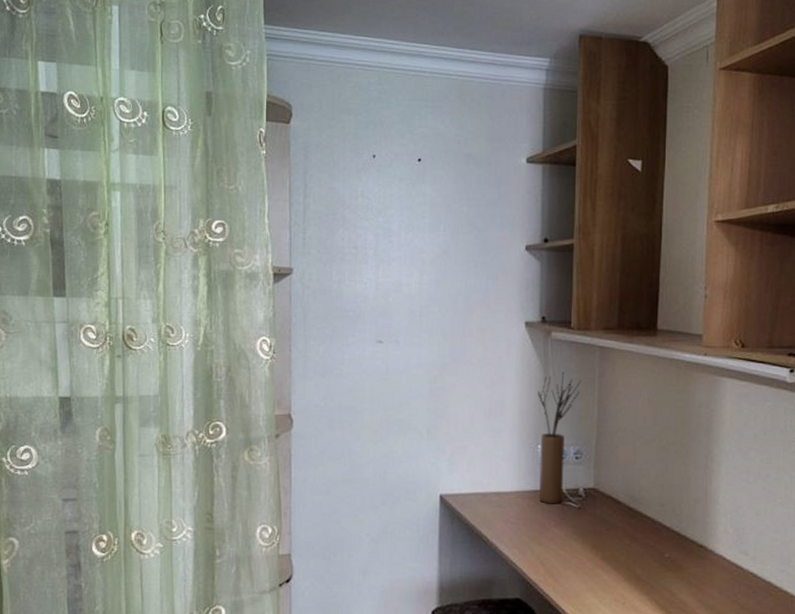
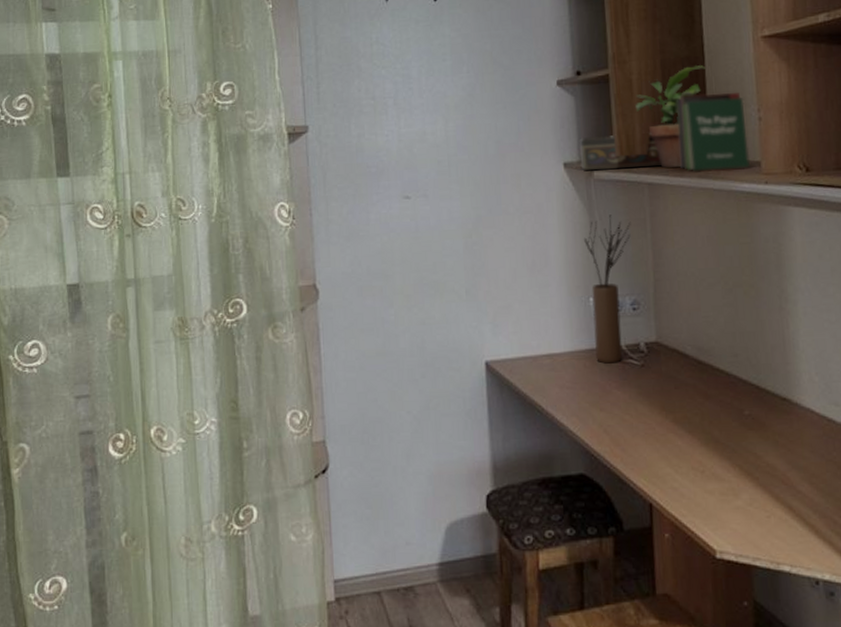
decorative box: none [539,300,615,332] -> present [579,133,663,171]
potted plant: none [595,243,661,334] -> present [636,65,705,168]
books: none [630,269,693,340] -> present [677,91,751,171]

